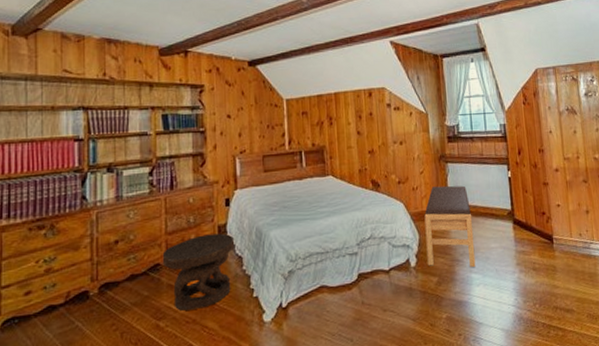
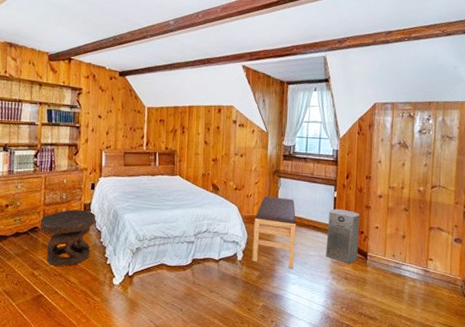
air purifier: none [505,189,543,251] -> present [325,208,360,264]

